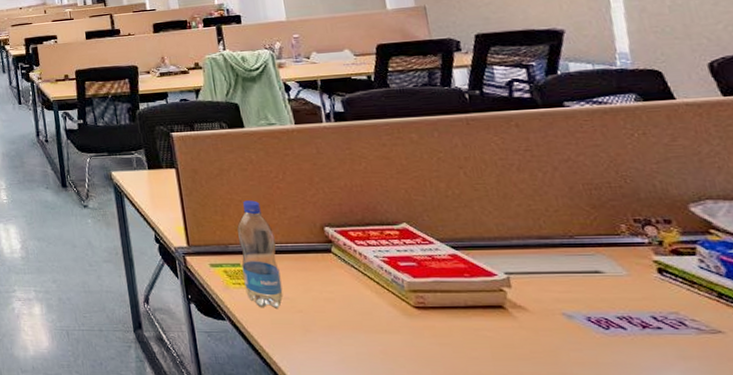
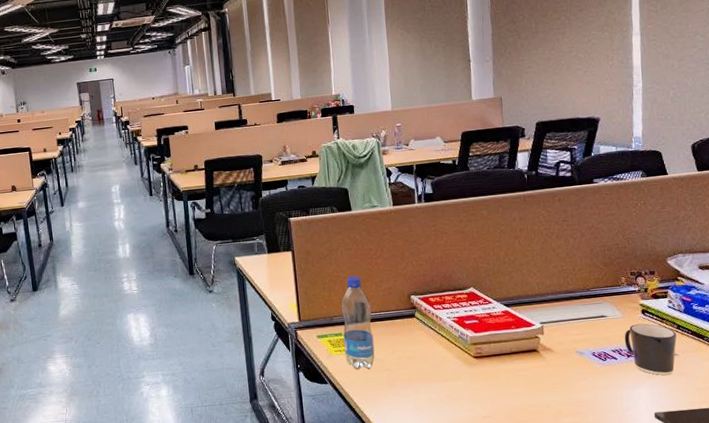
mug: none [633,286,721,359] -> present [624,323,677,376]

